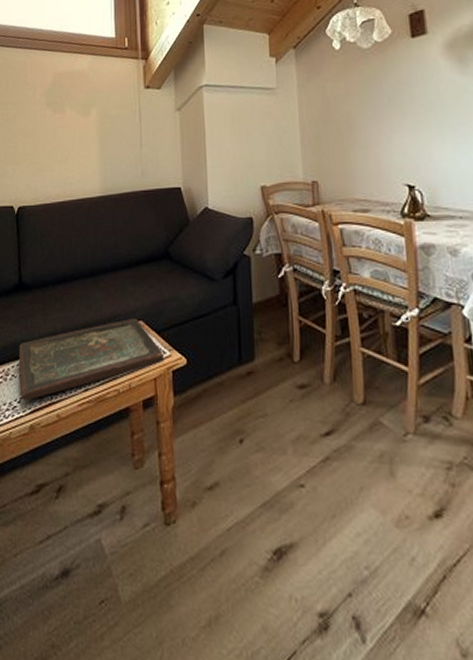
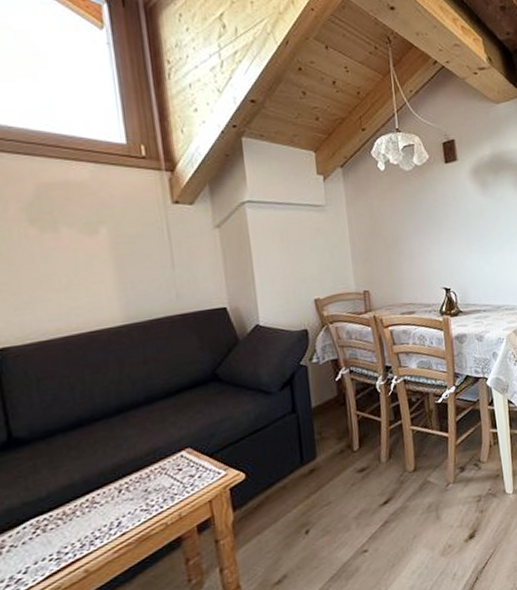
board game: present [18,318,163,401] -> none [17,446,219,570]

